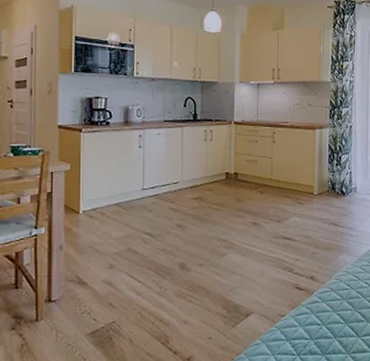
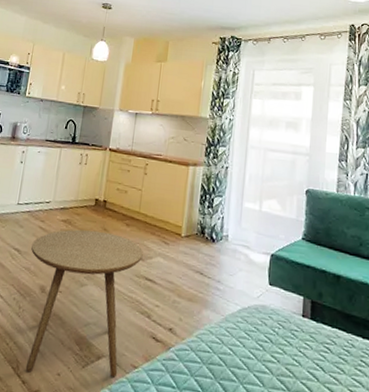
side table: none [165,202,279,344] -> present [25,229,143,377]

